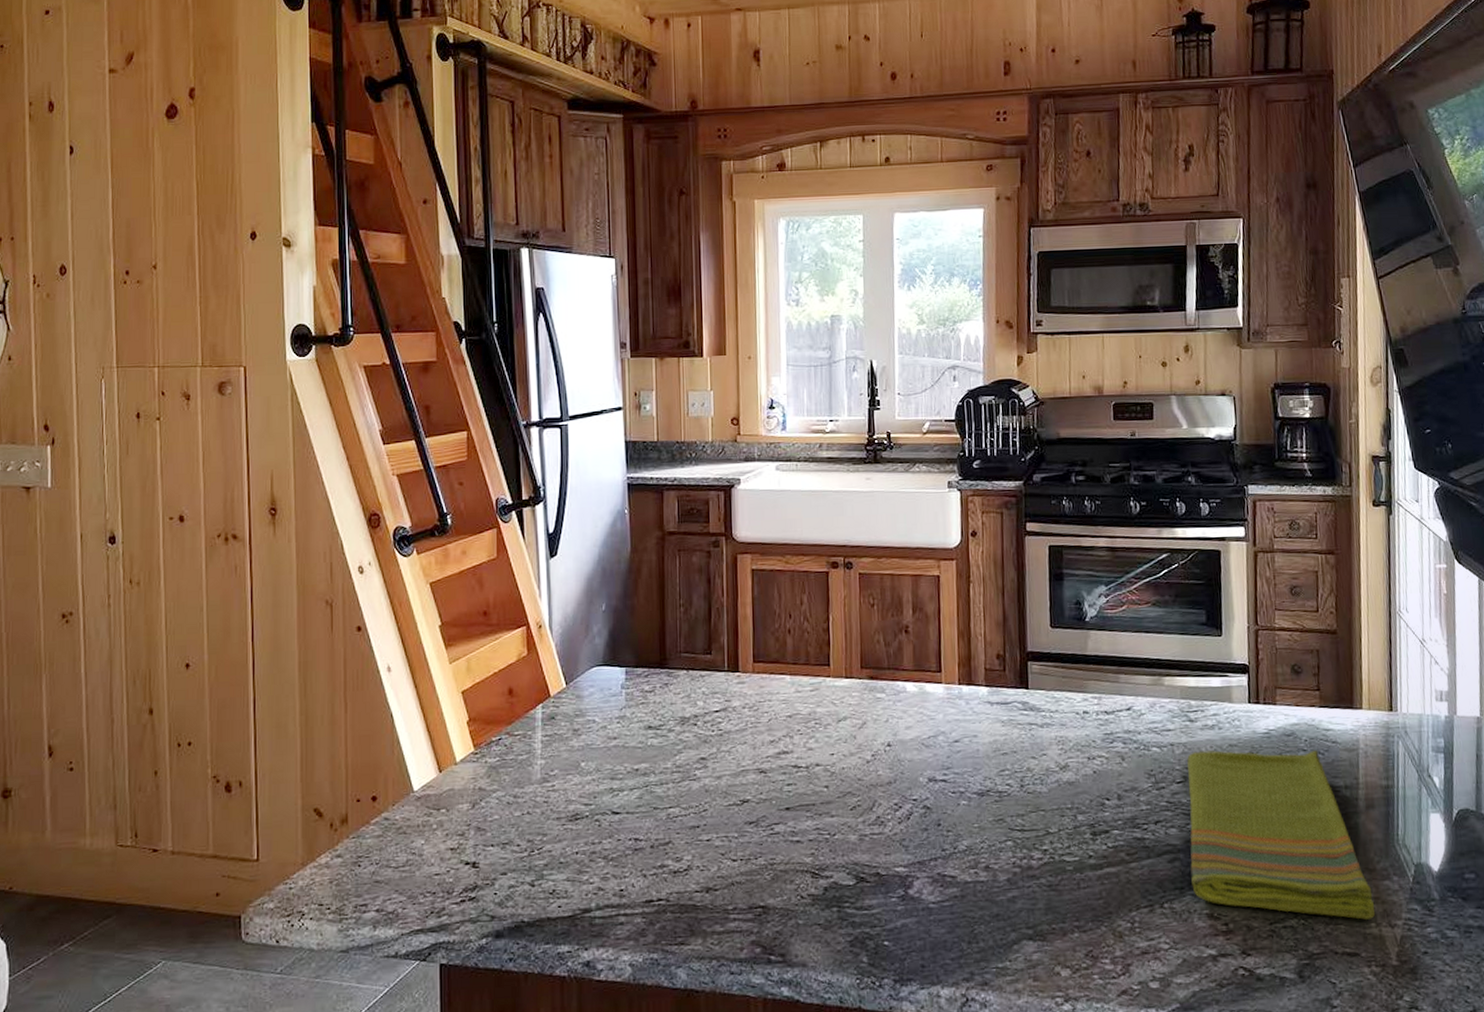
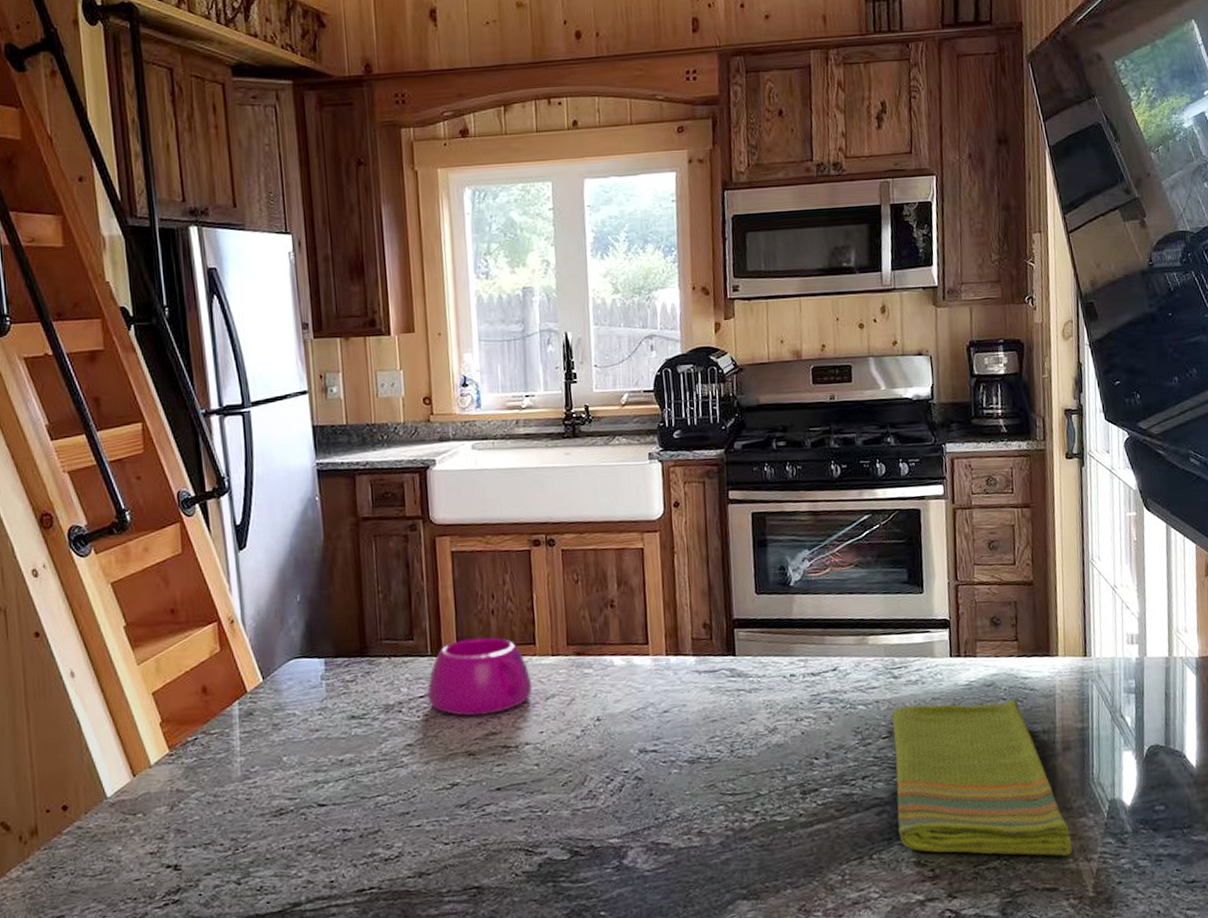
bowl: none [723,655,825,734] -> present [427,637,533,717]

